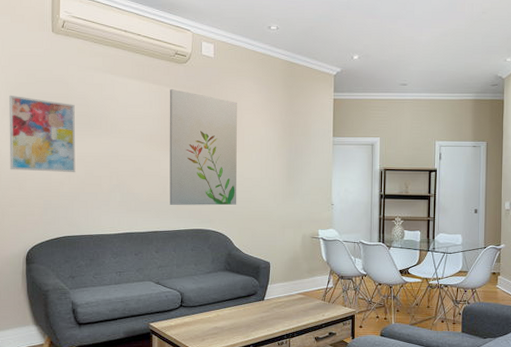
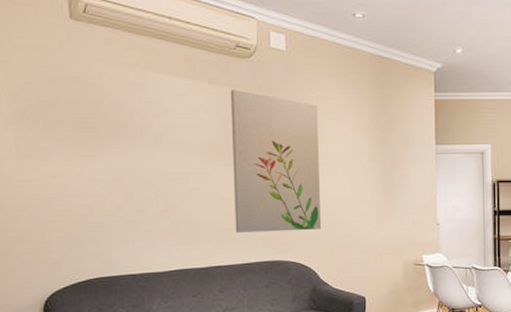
wall art: present [9,95,76,173] -> none [12,98,109,197]

